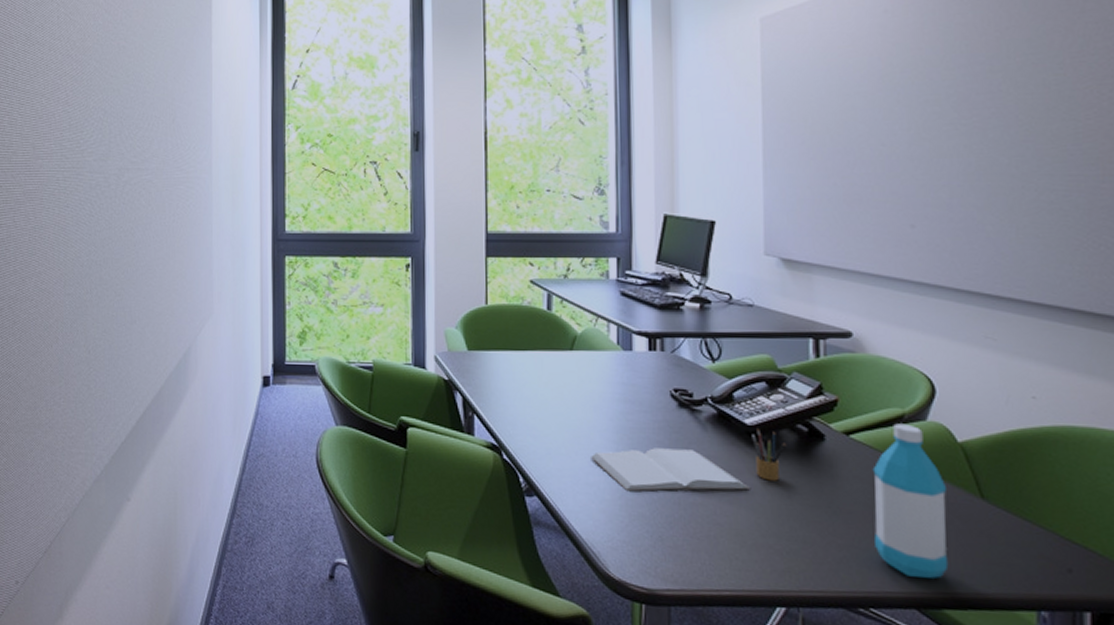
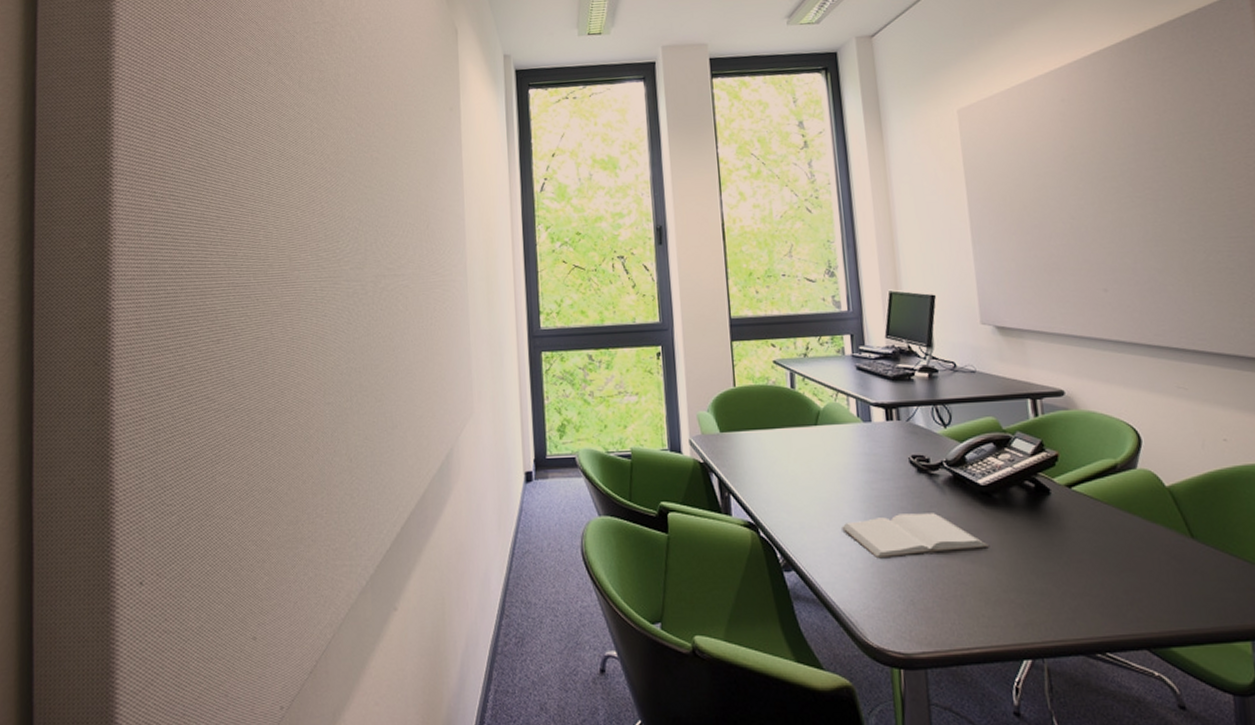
pencil box: present [752,427,787,481] -> none [985,487,1018,537]
water bottle: present [872,423,949,578] -> none [1095,473,1171,618]

